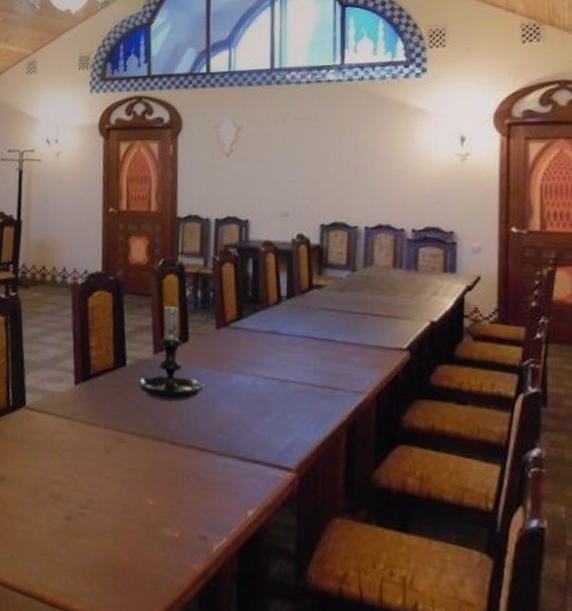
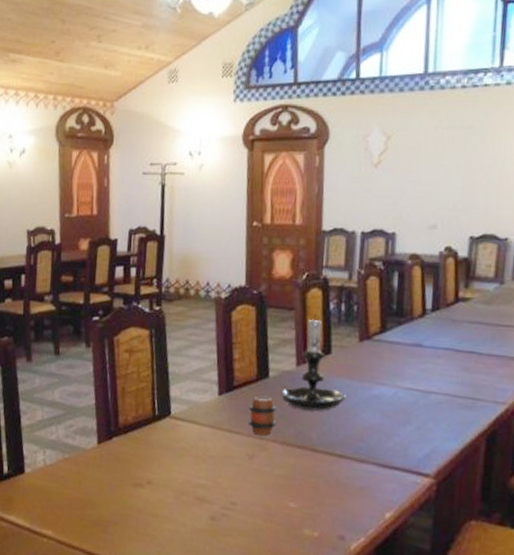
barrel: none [106,385,134,427] -> present [249,395,277,436]

